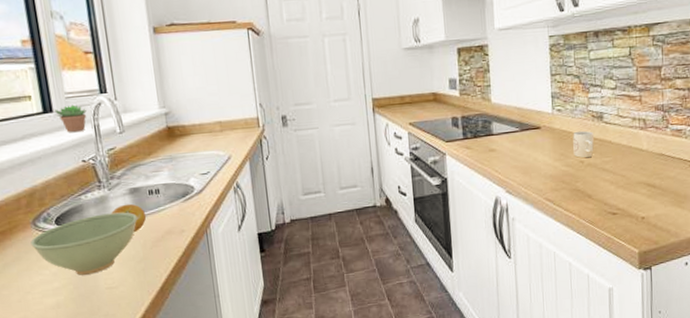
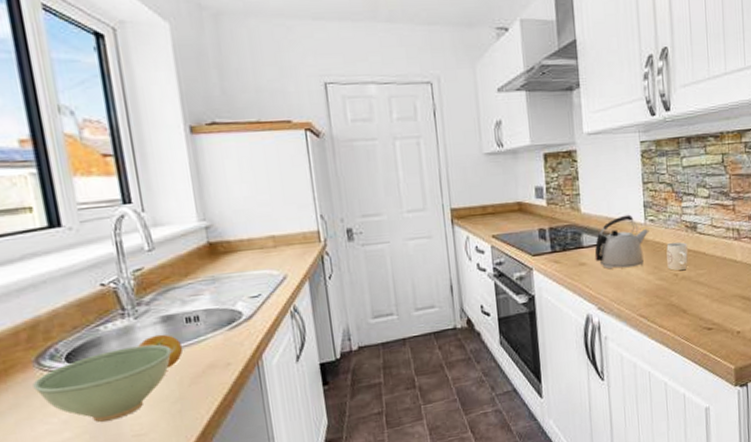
succulent plant: present [54,104,87,132] -> none [63,217,107,250]
kettle: none [503,104,557,156] -> present [594,214,649,270]

